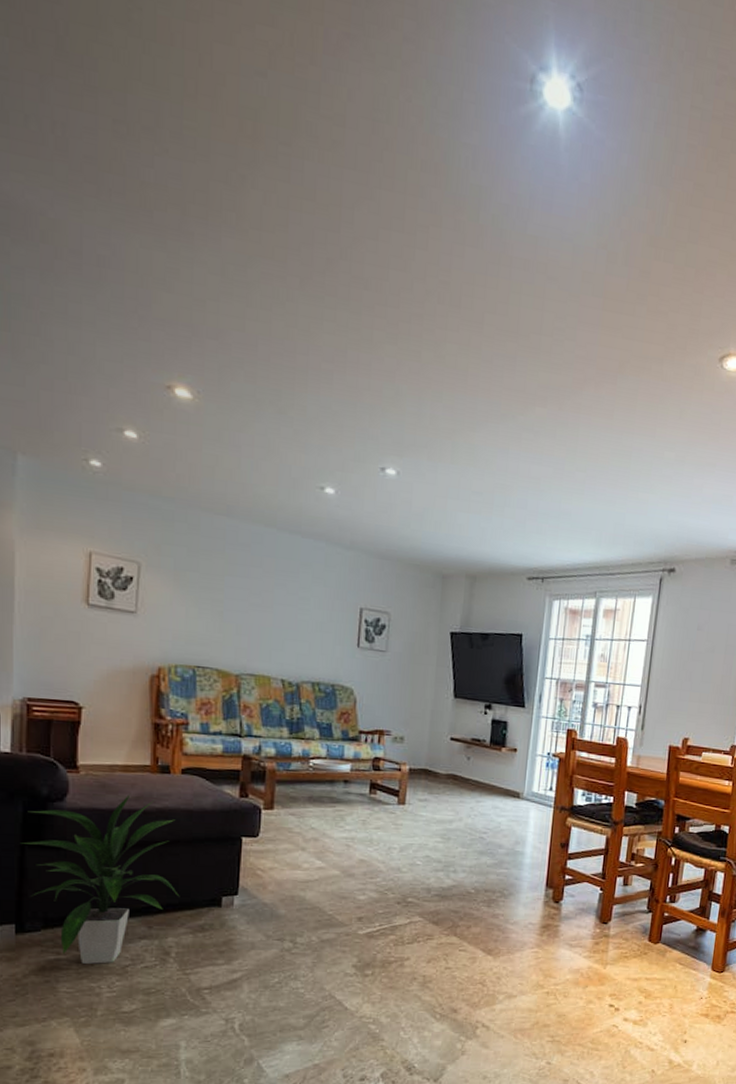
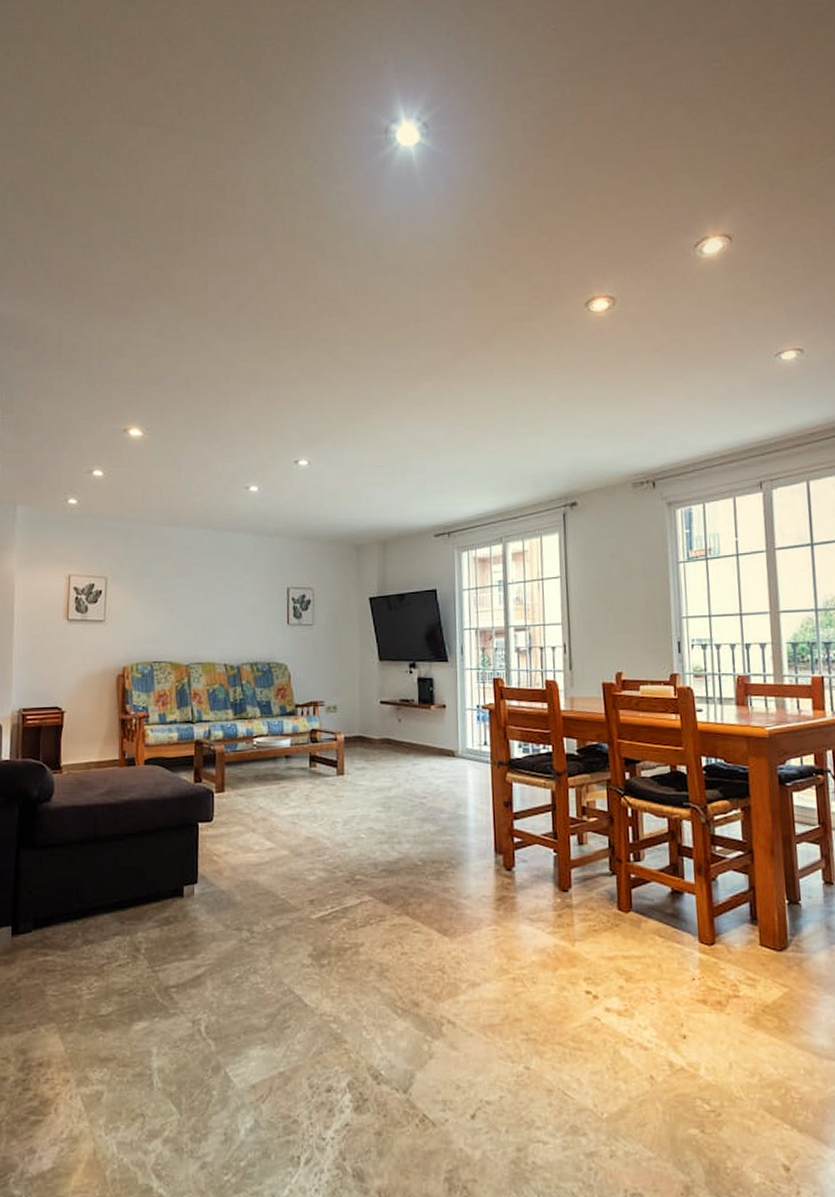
indoor plant: present [21,793,180,964] -> none [17,788,147,964]

